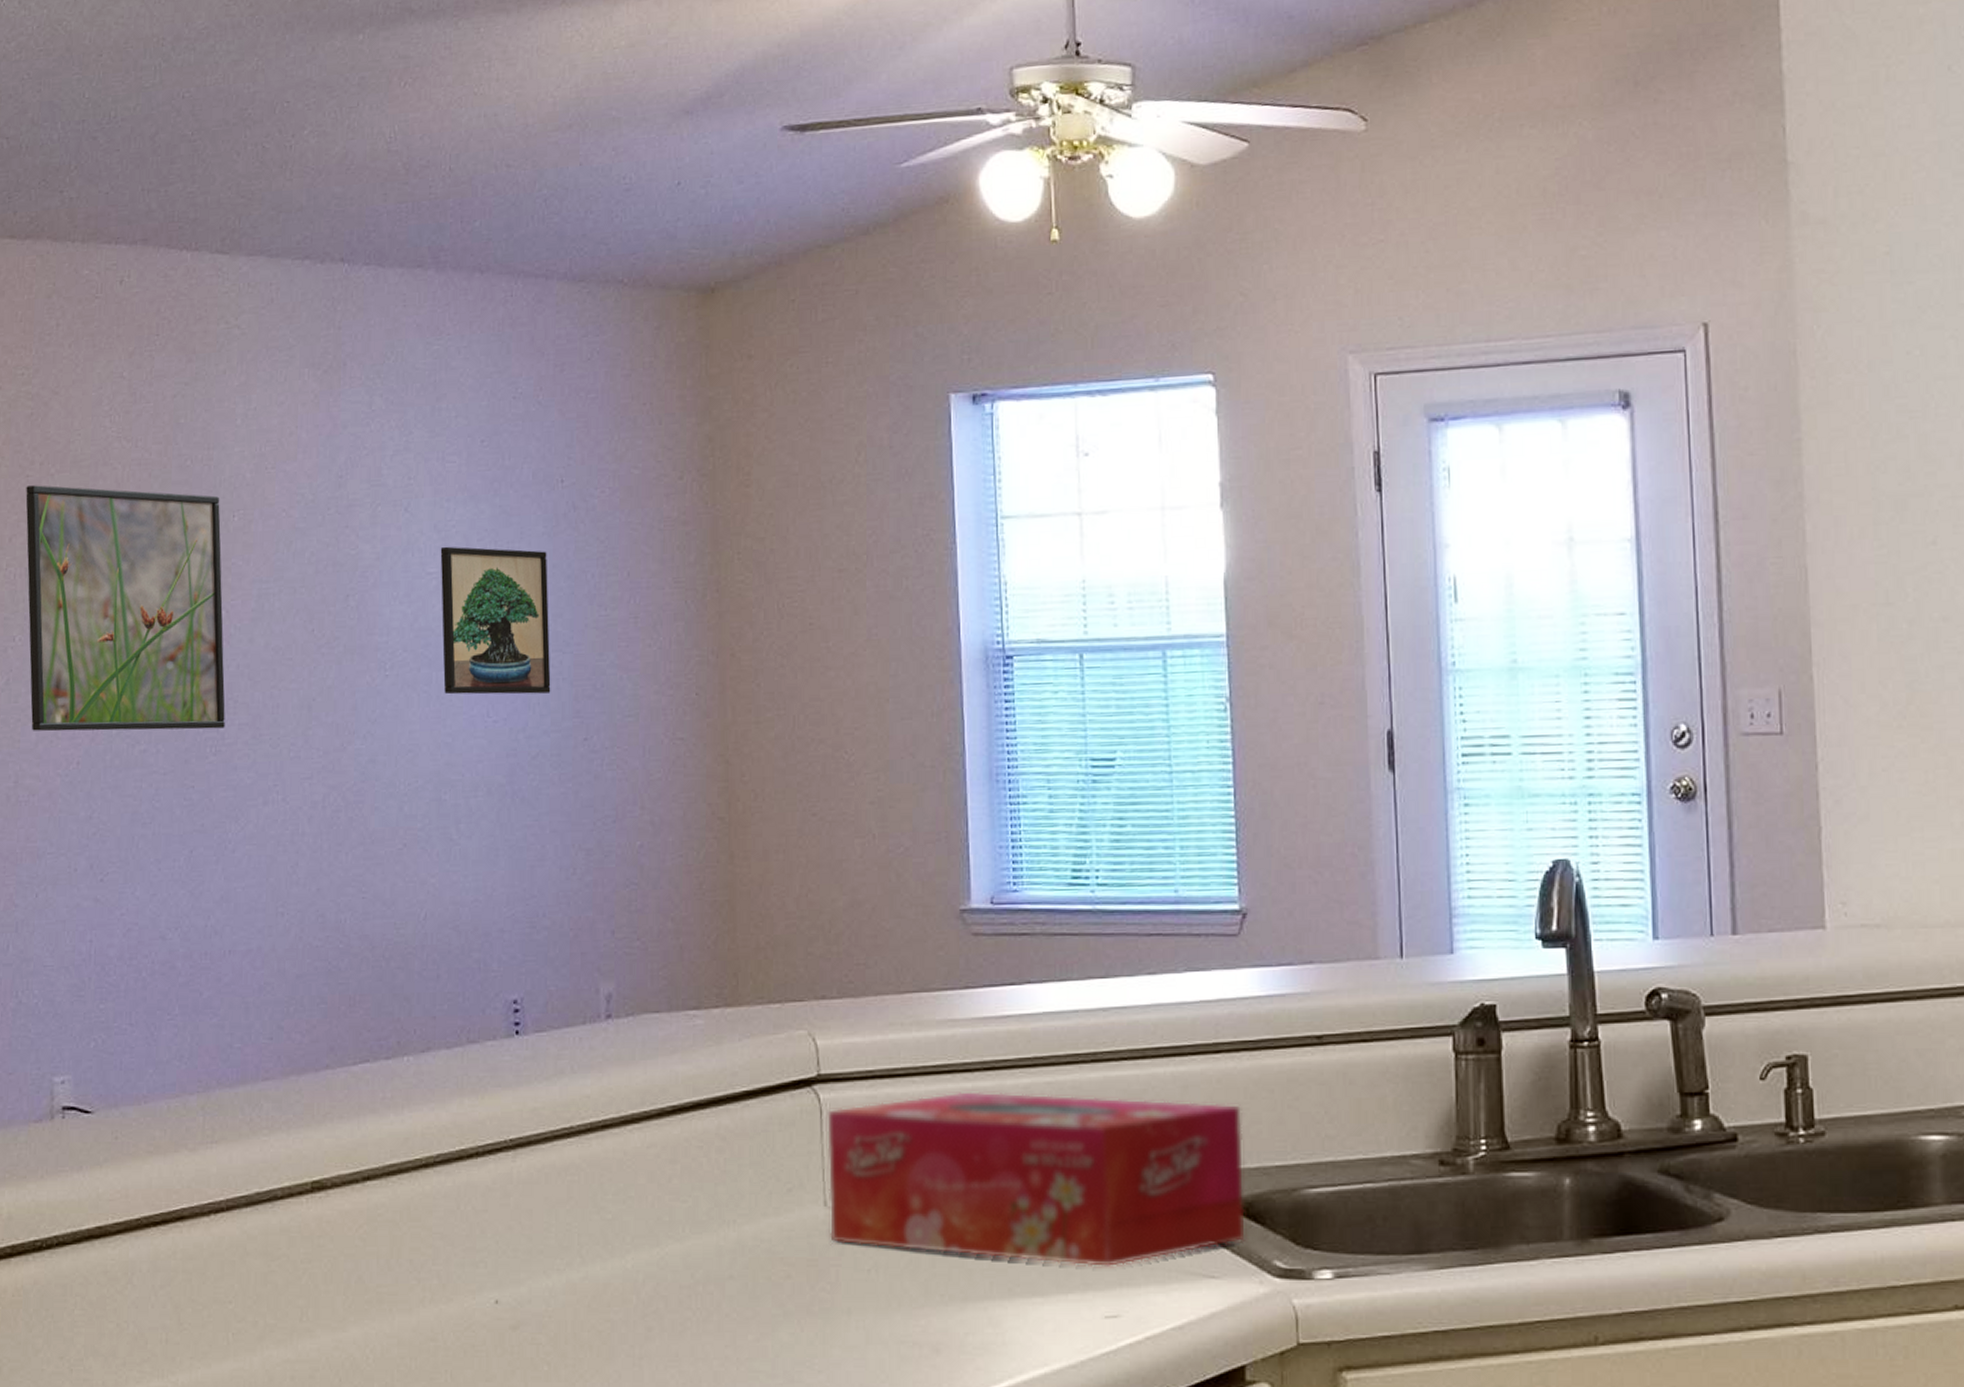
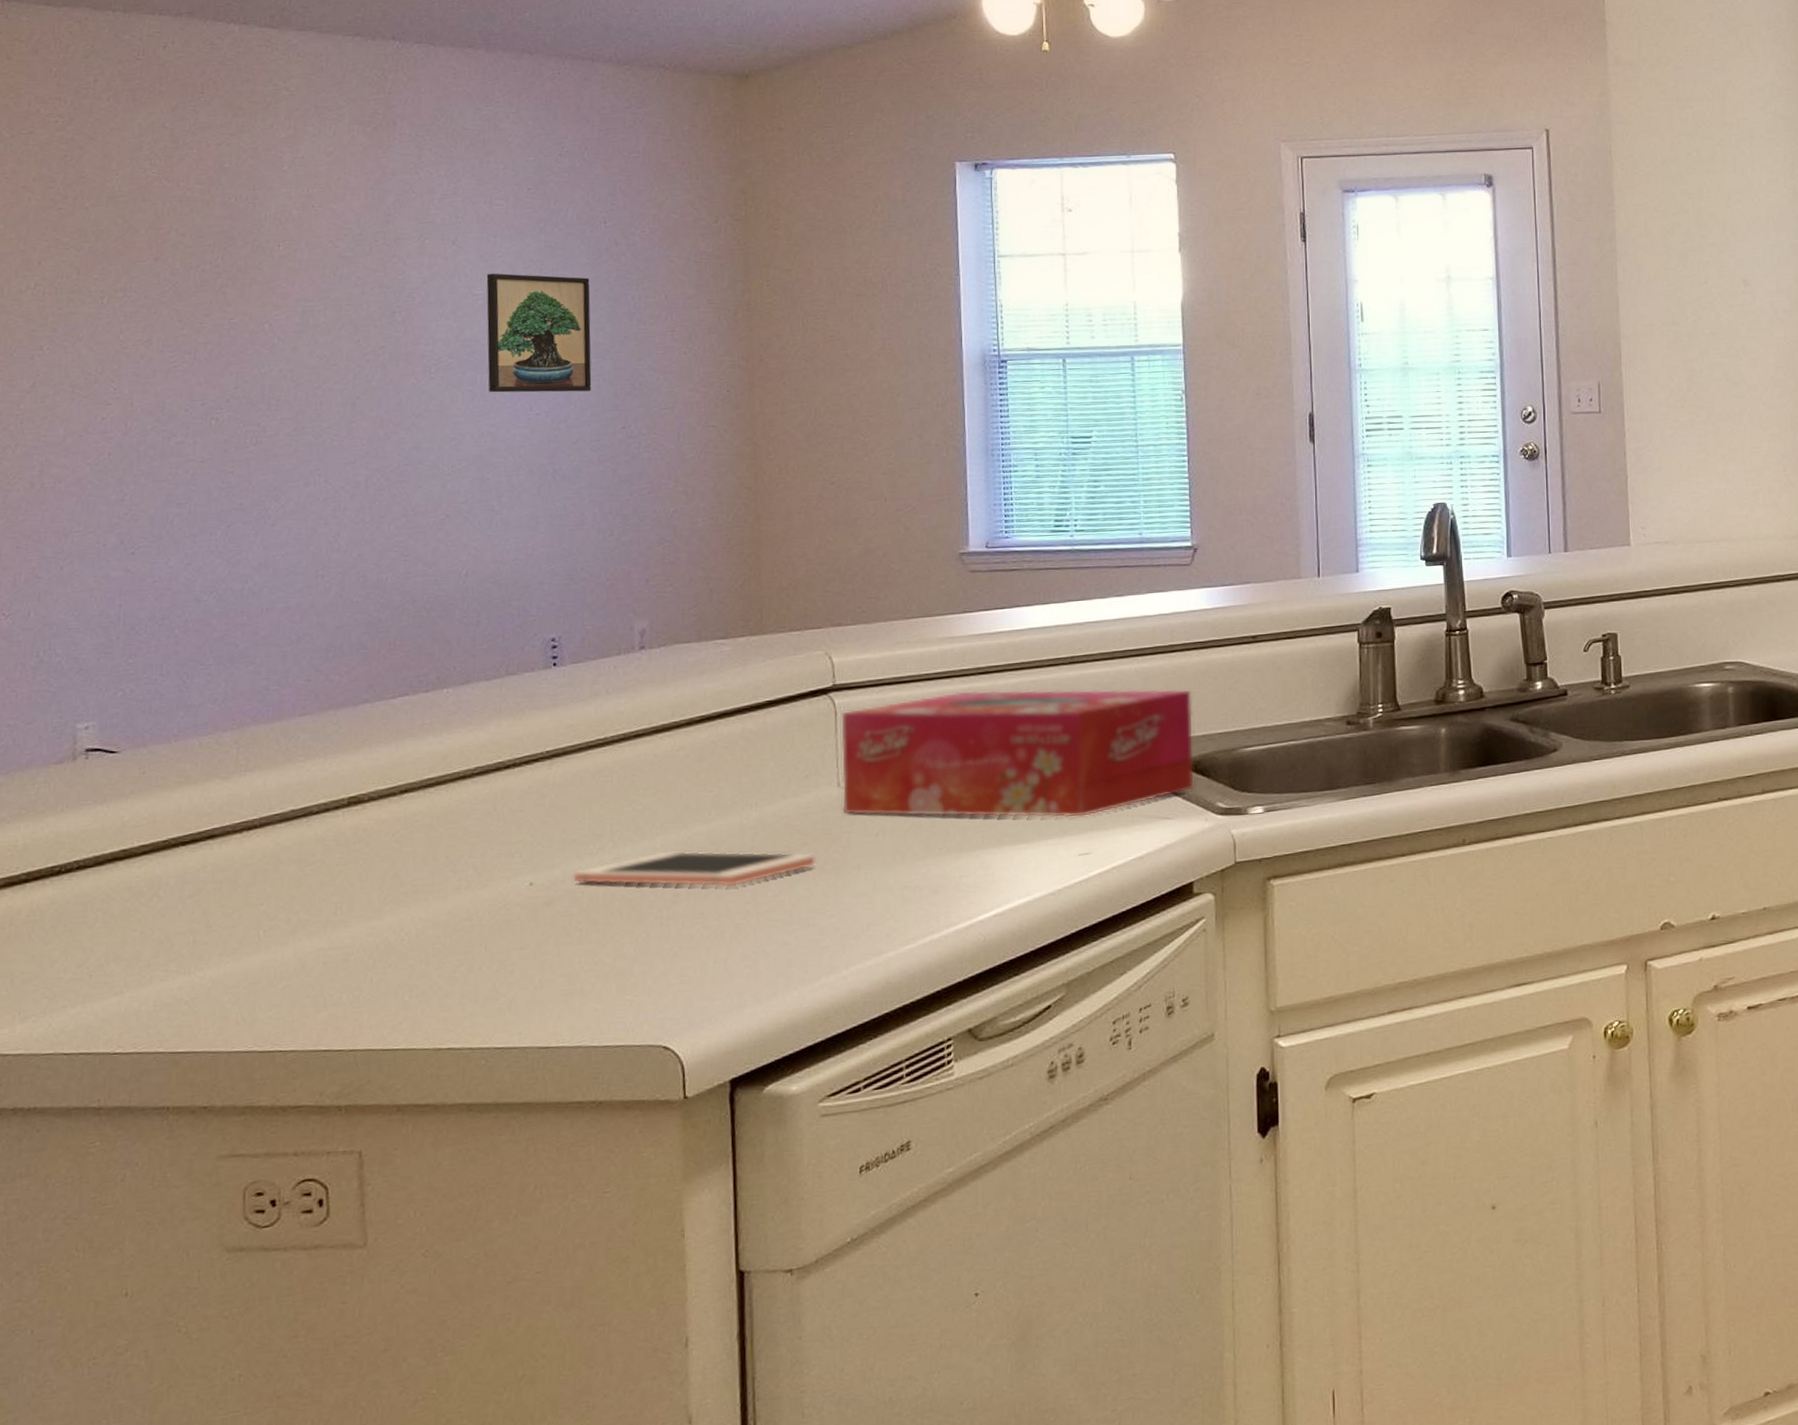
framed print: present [25,485,225,732] -> none [57,216,267,427]
cell phone: none [539,1273,802,1325] -> present [572,850,817,887]

